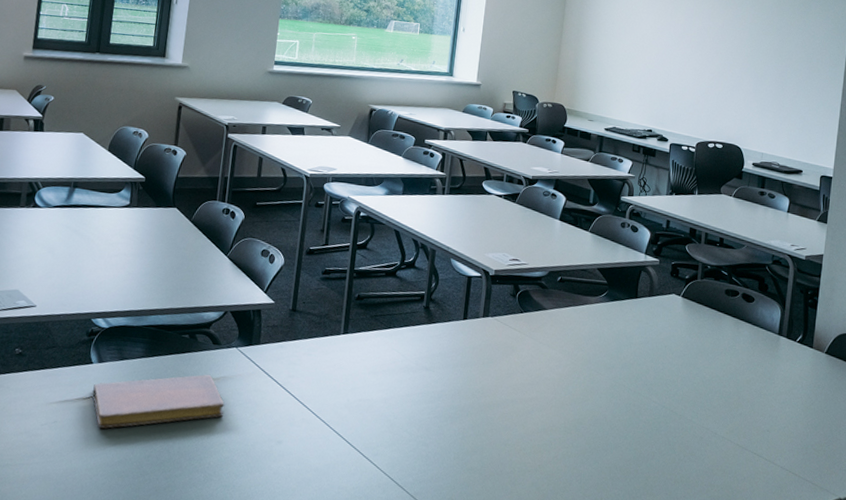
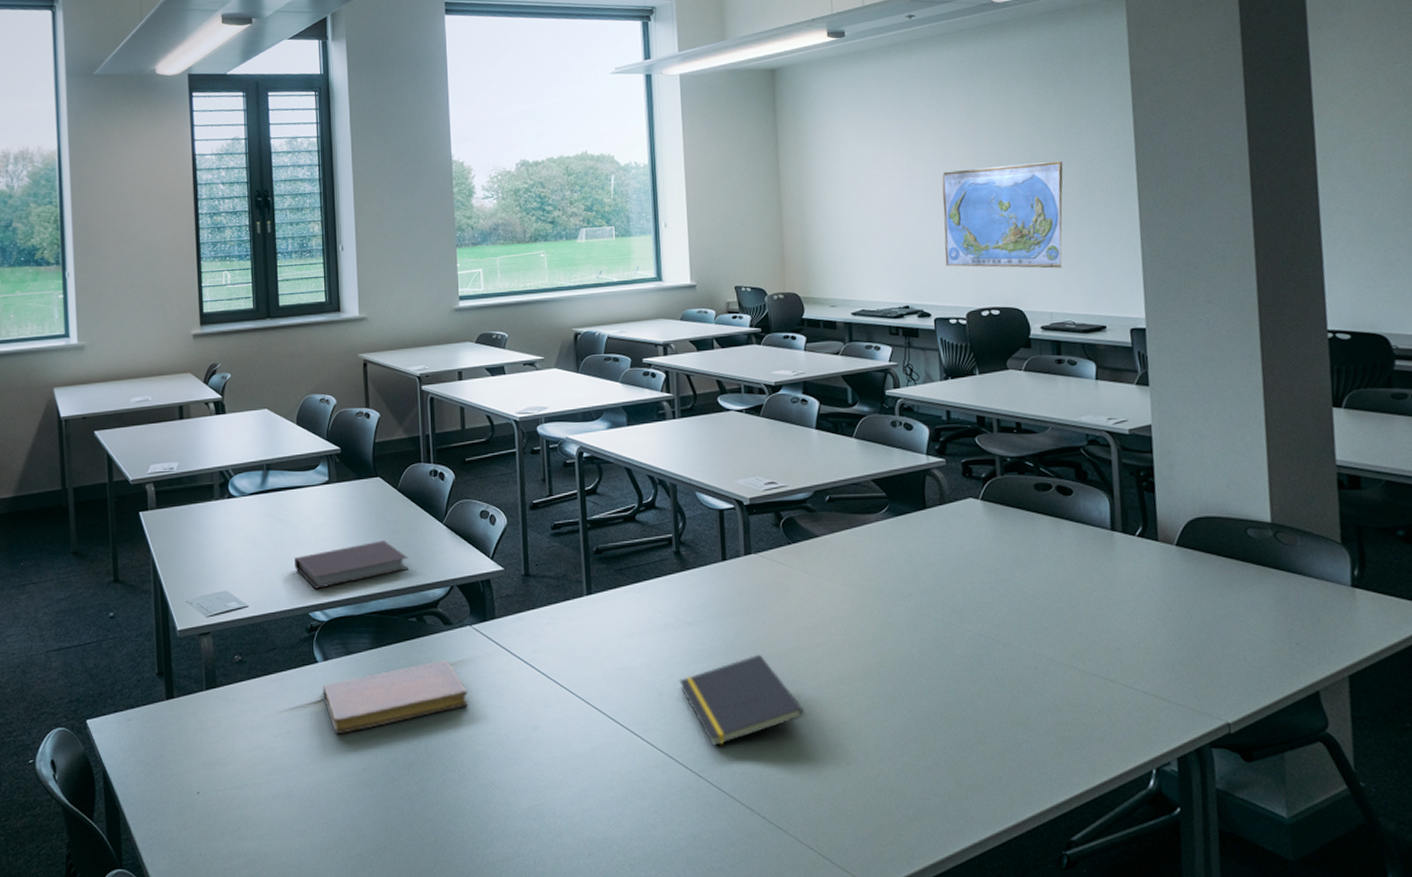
notebook: none [85,263,191,299] -> present [295,540,409,589]
notepad: none [410,401,511,474] -> present [679,654,805,746]
world map: none [687,24,792,118] -> present [942,161,1064,269]

